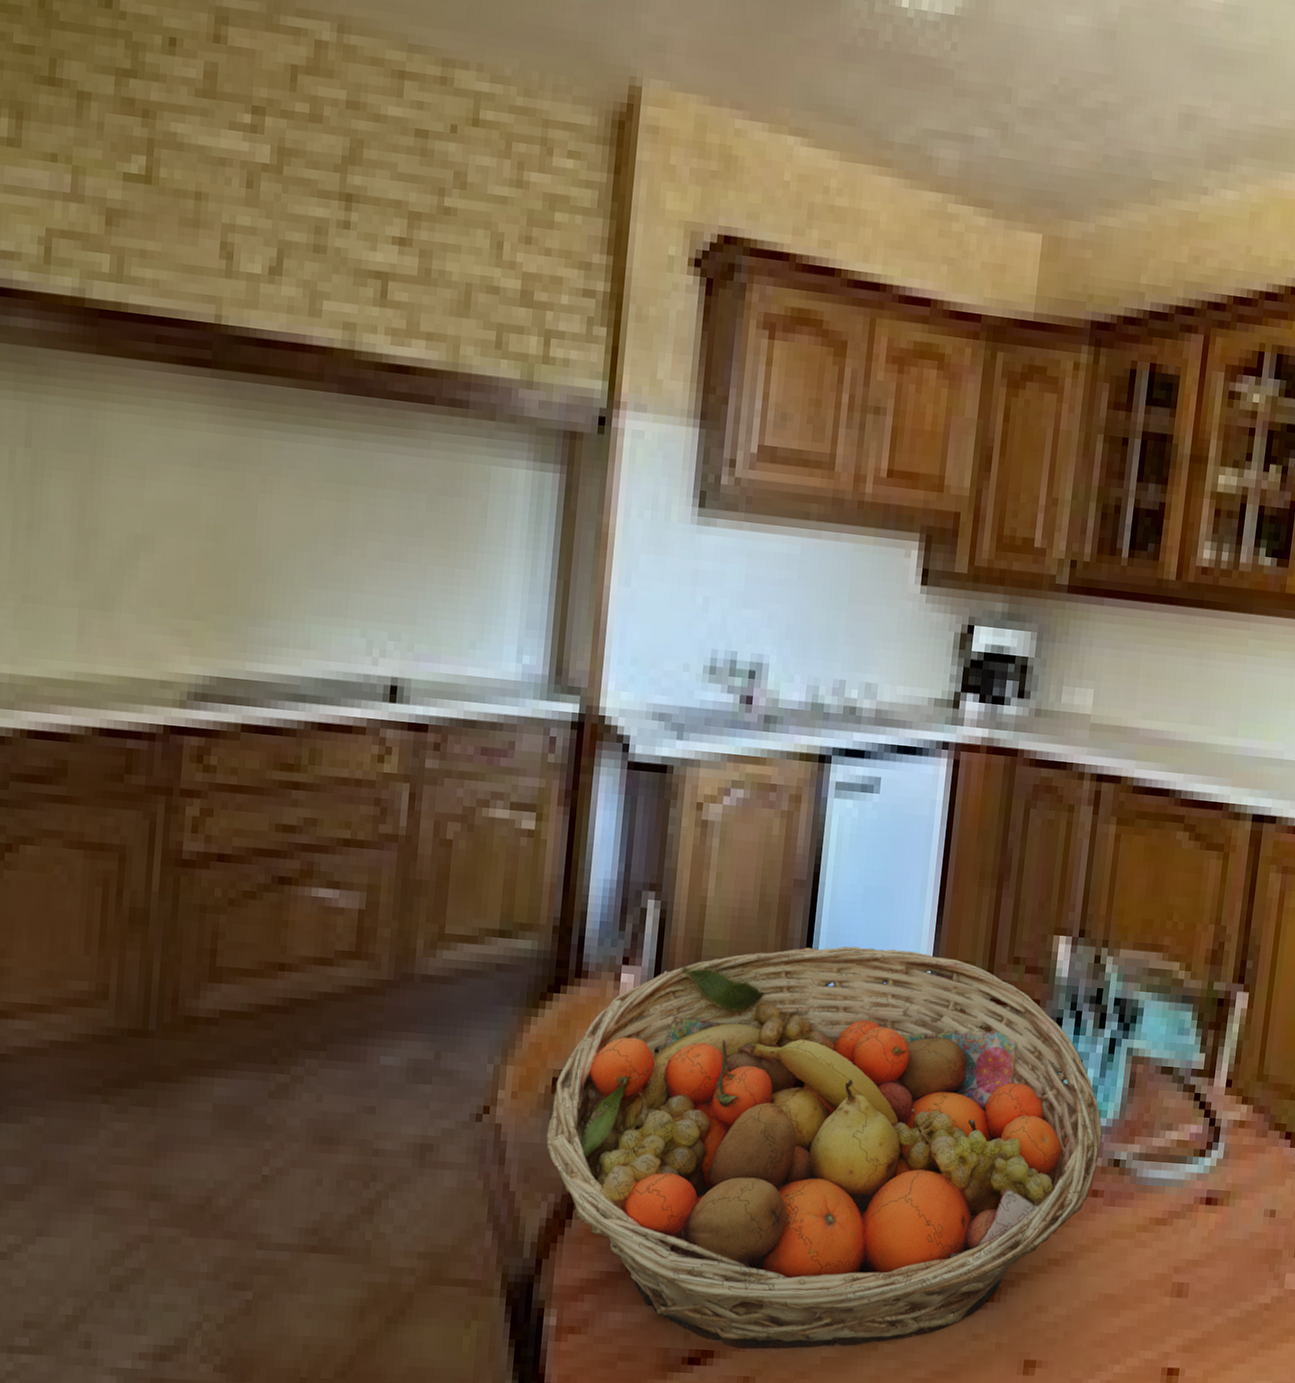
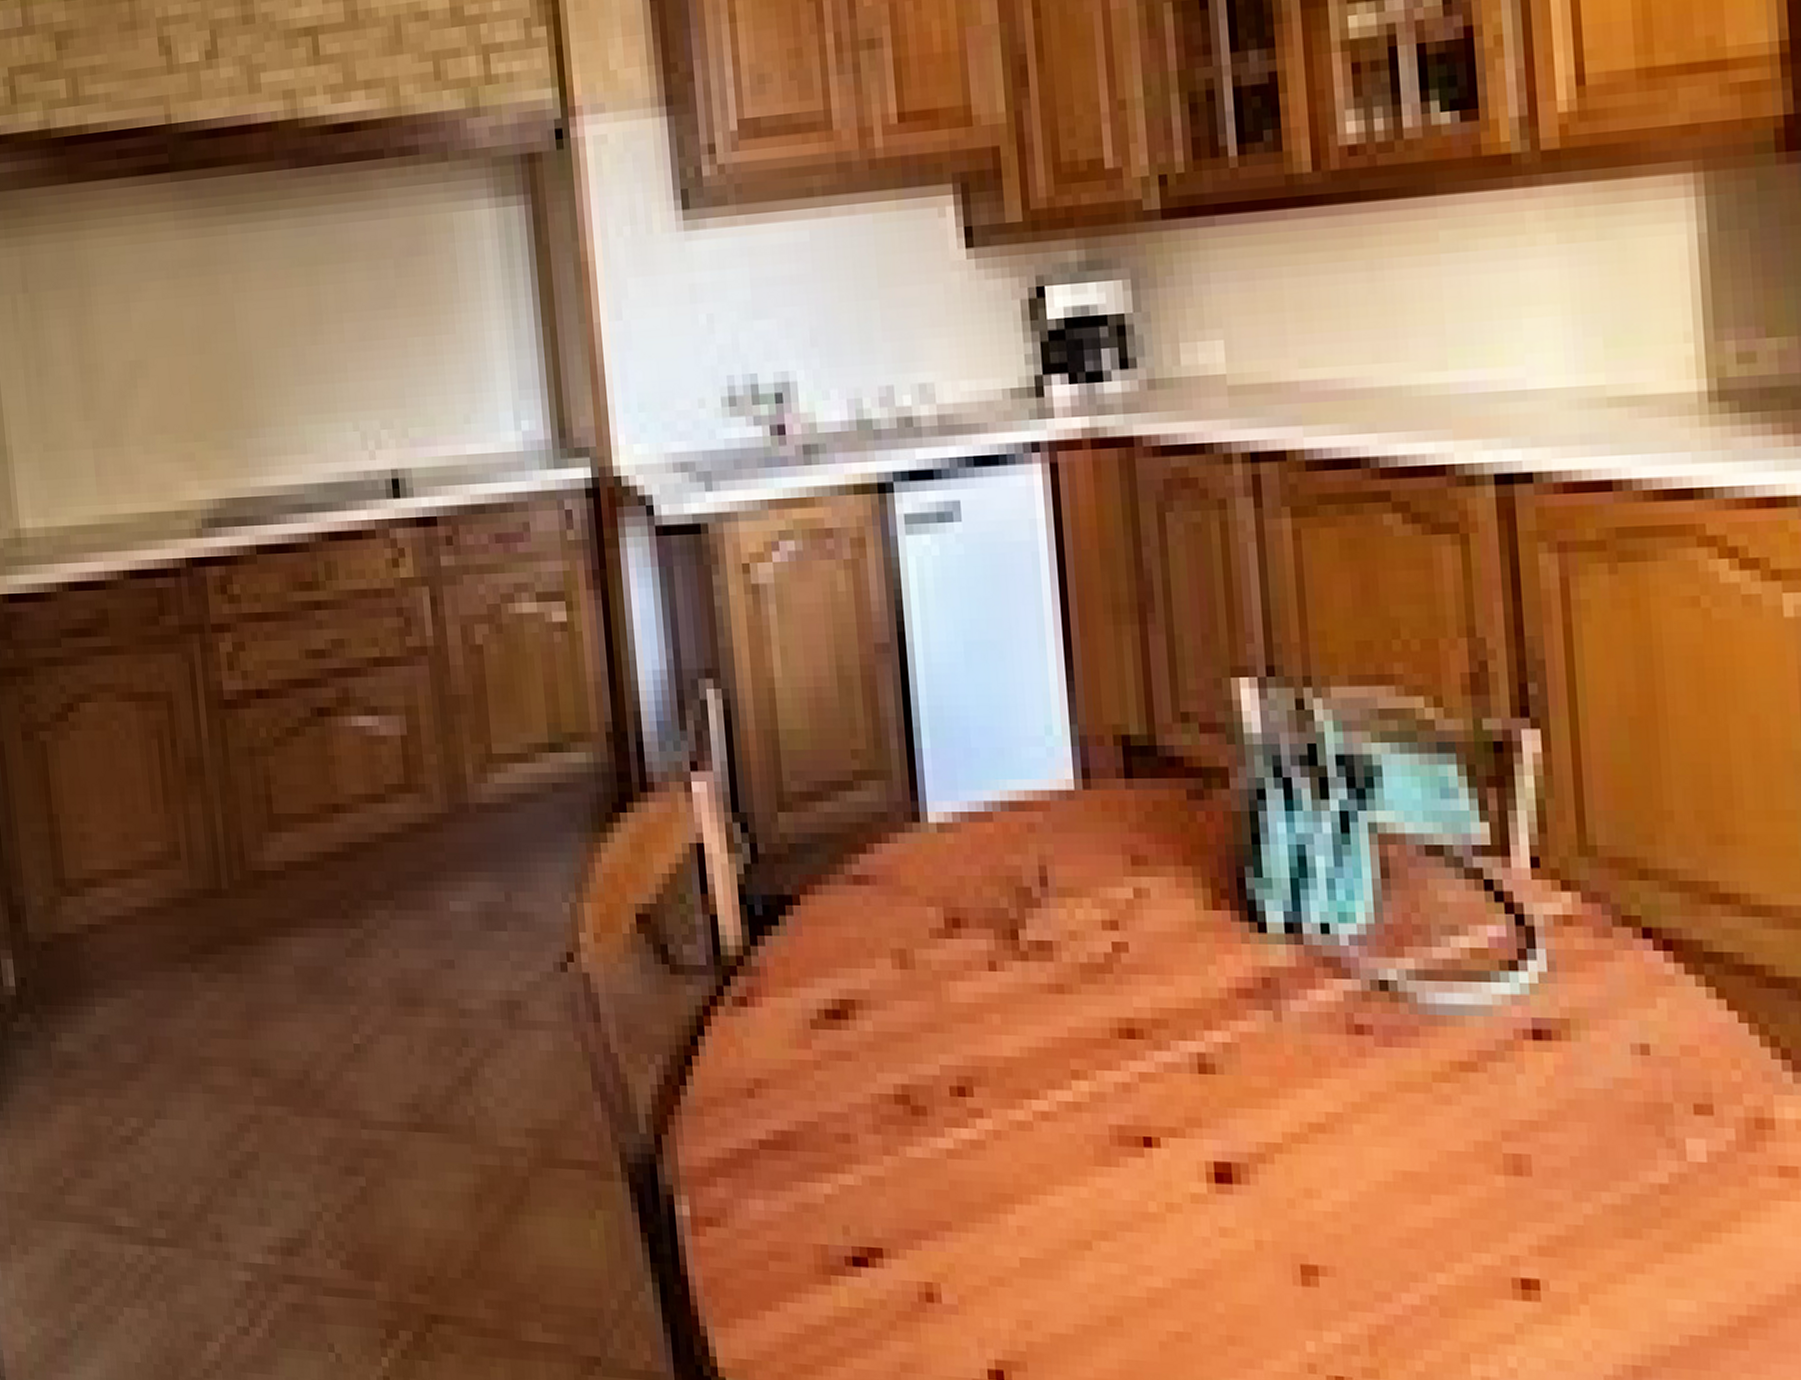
fruit basket: present [545,946,1103,1349] -> none [639,719,1356,1247]

